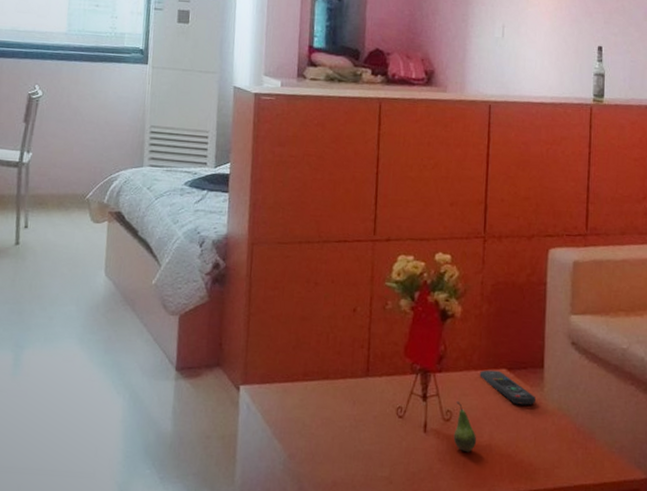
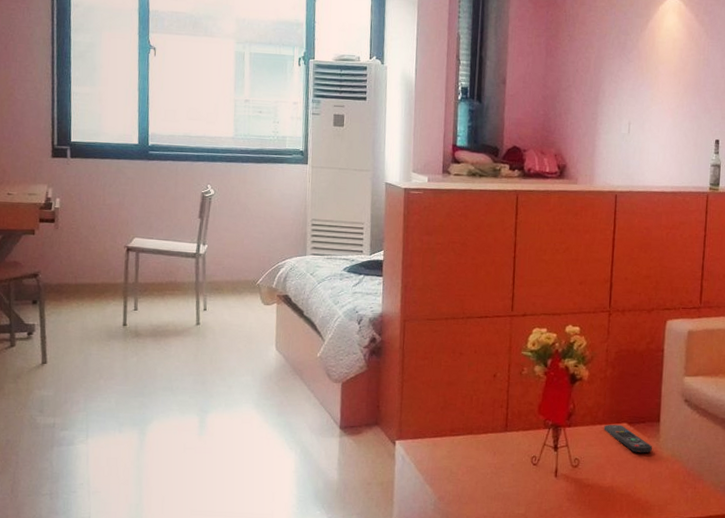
fruit: present [453,401,477,453] -> none [580,451,601,493]

